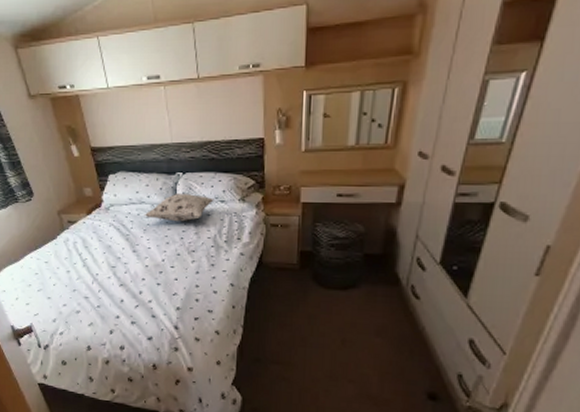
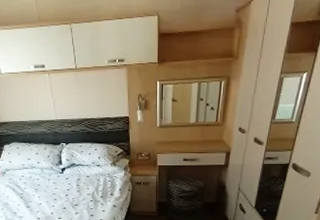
decorative pillow: present [144,192,214,222] -> none [35,159,92,183]

